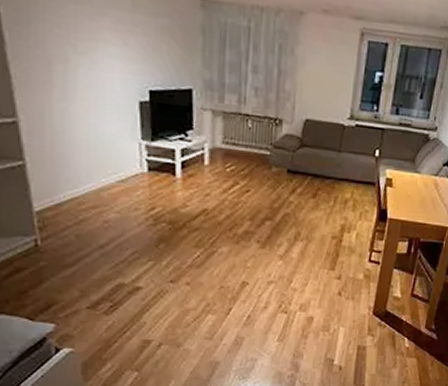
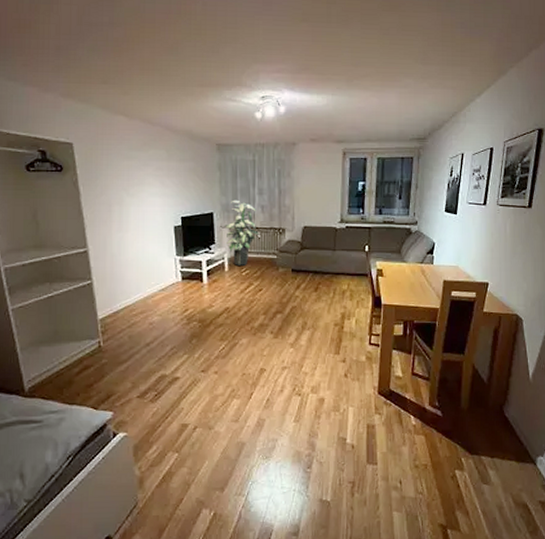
indoor plant: none [206,76,250,160] -> present [224,200,259,266]

